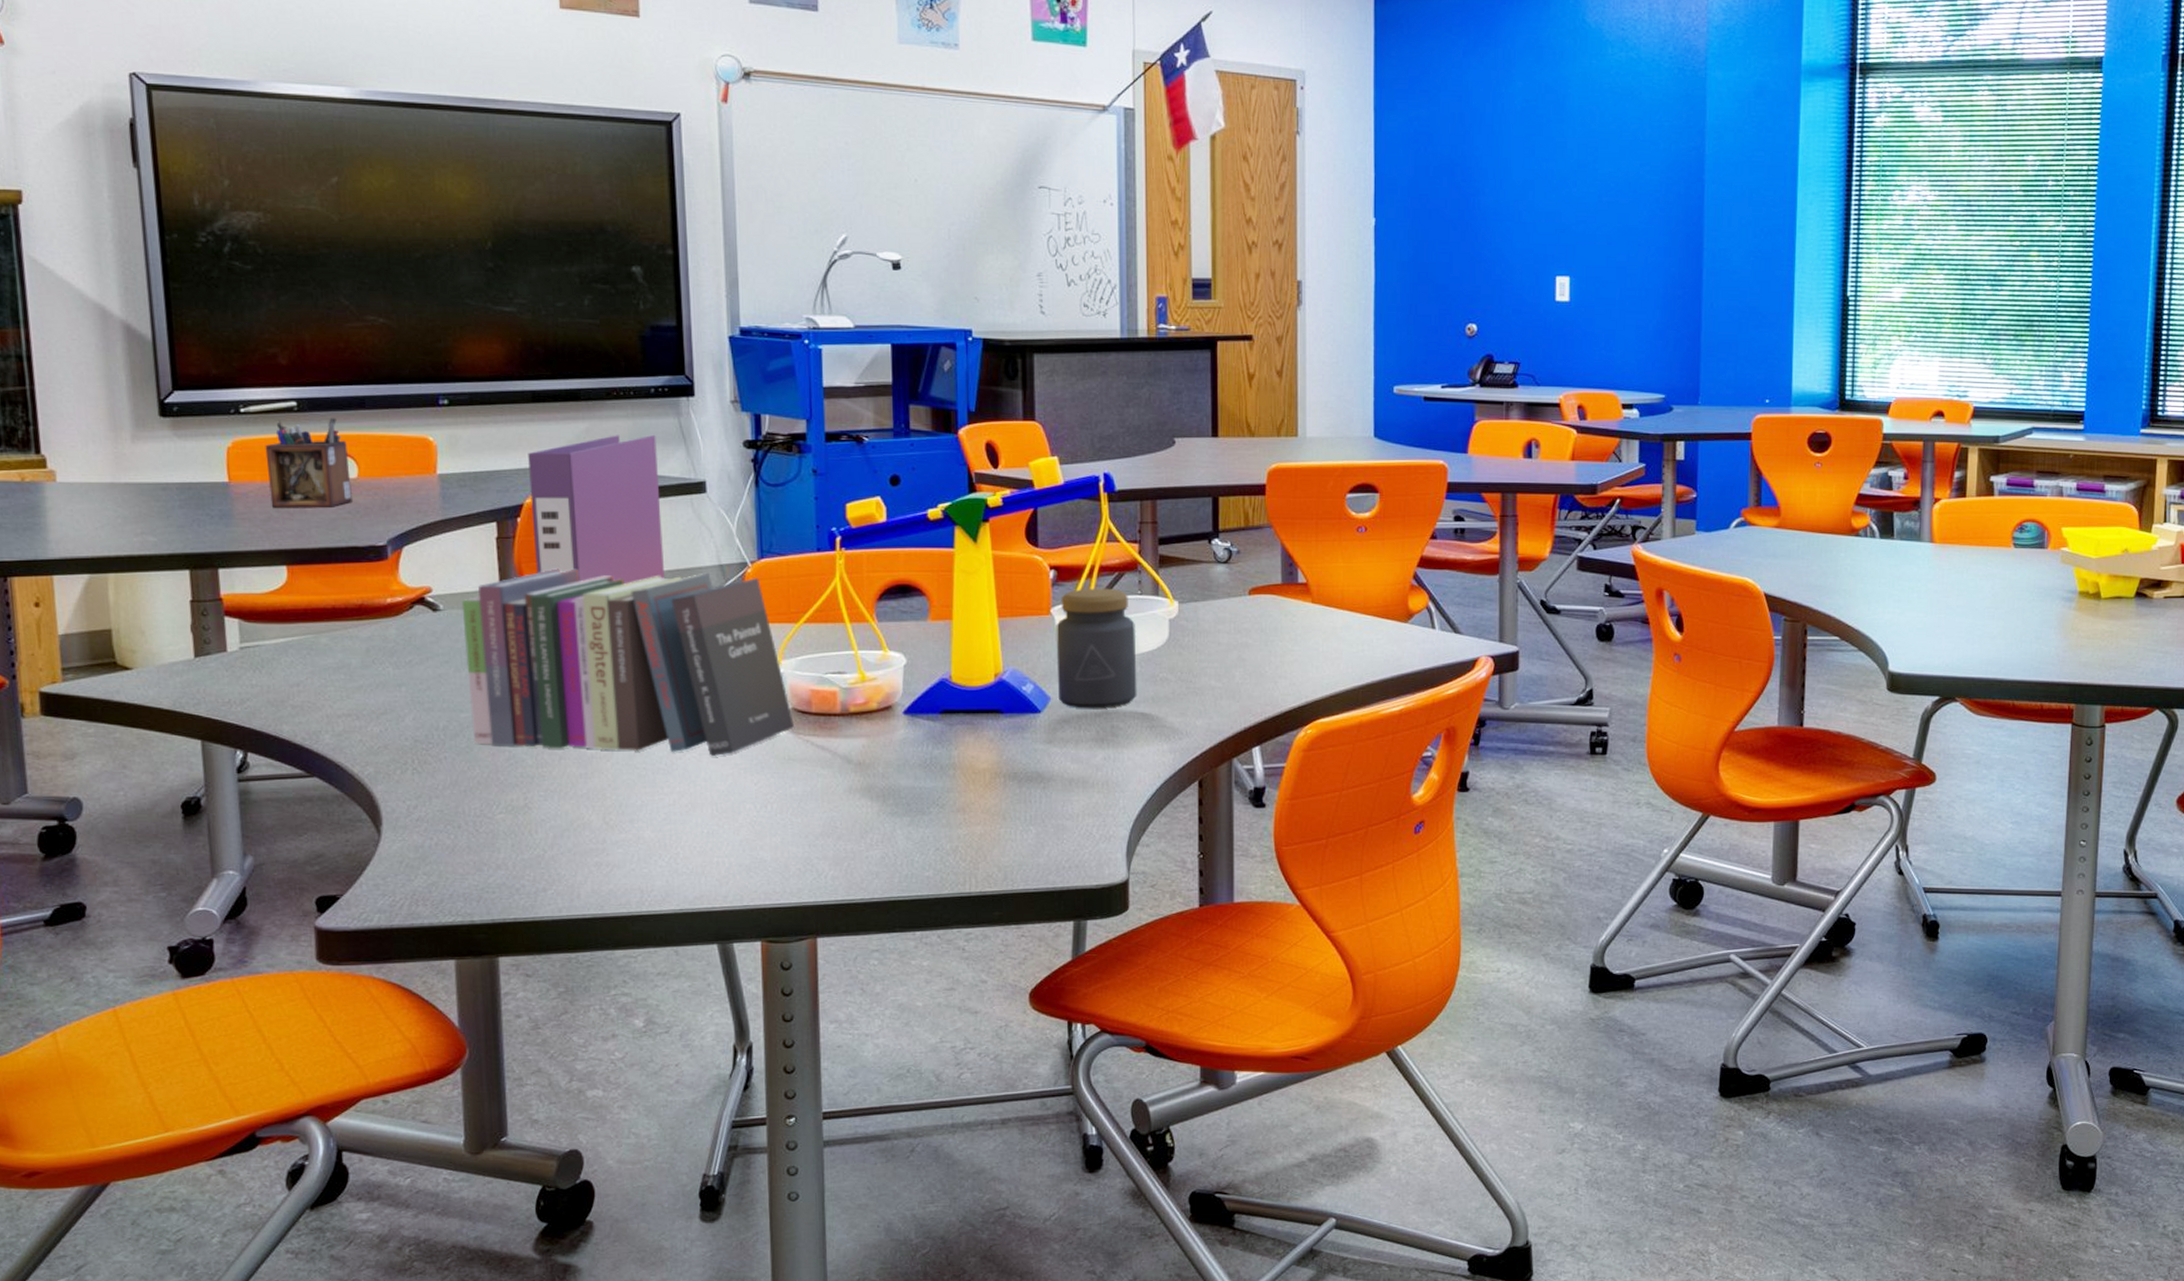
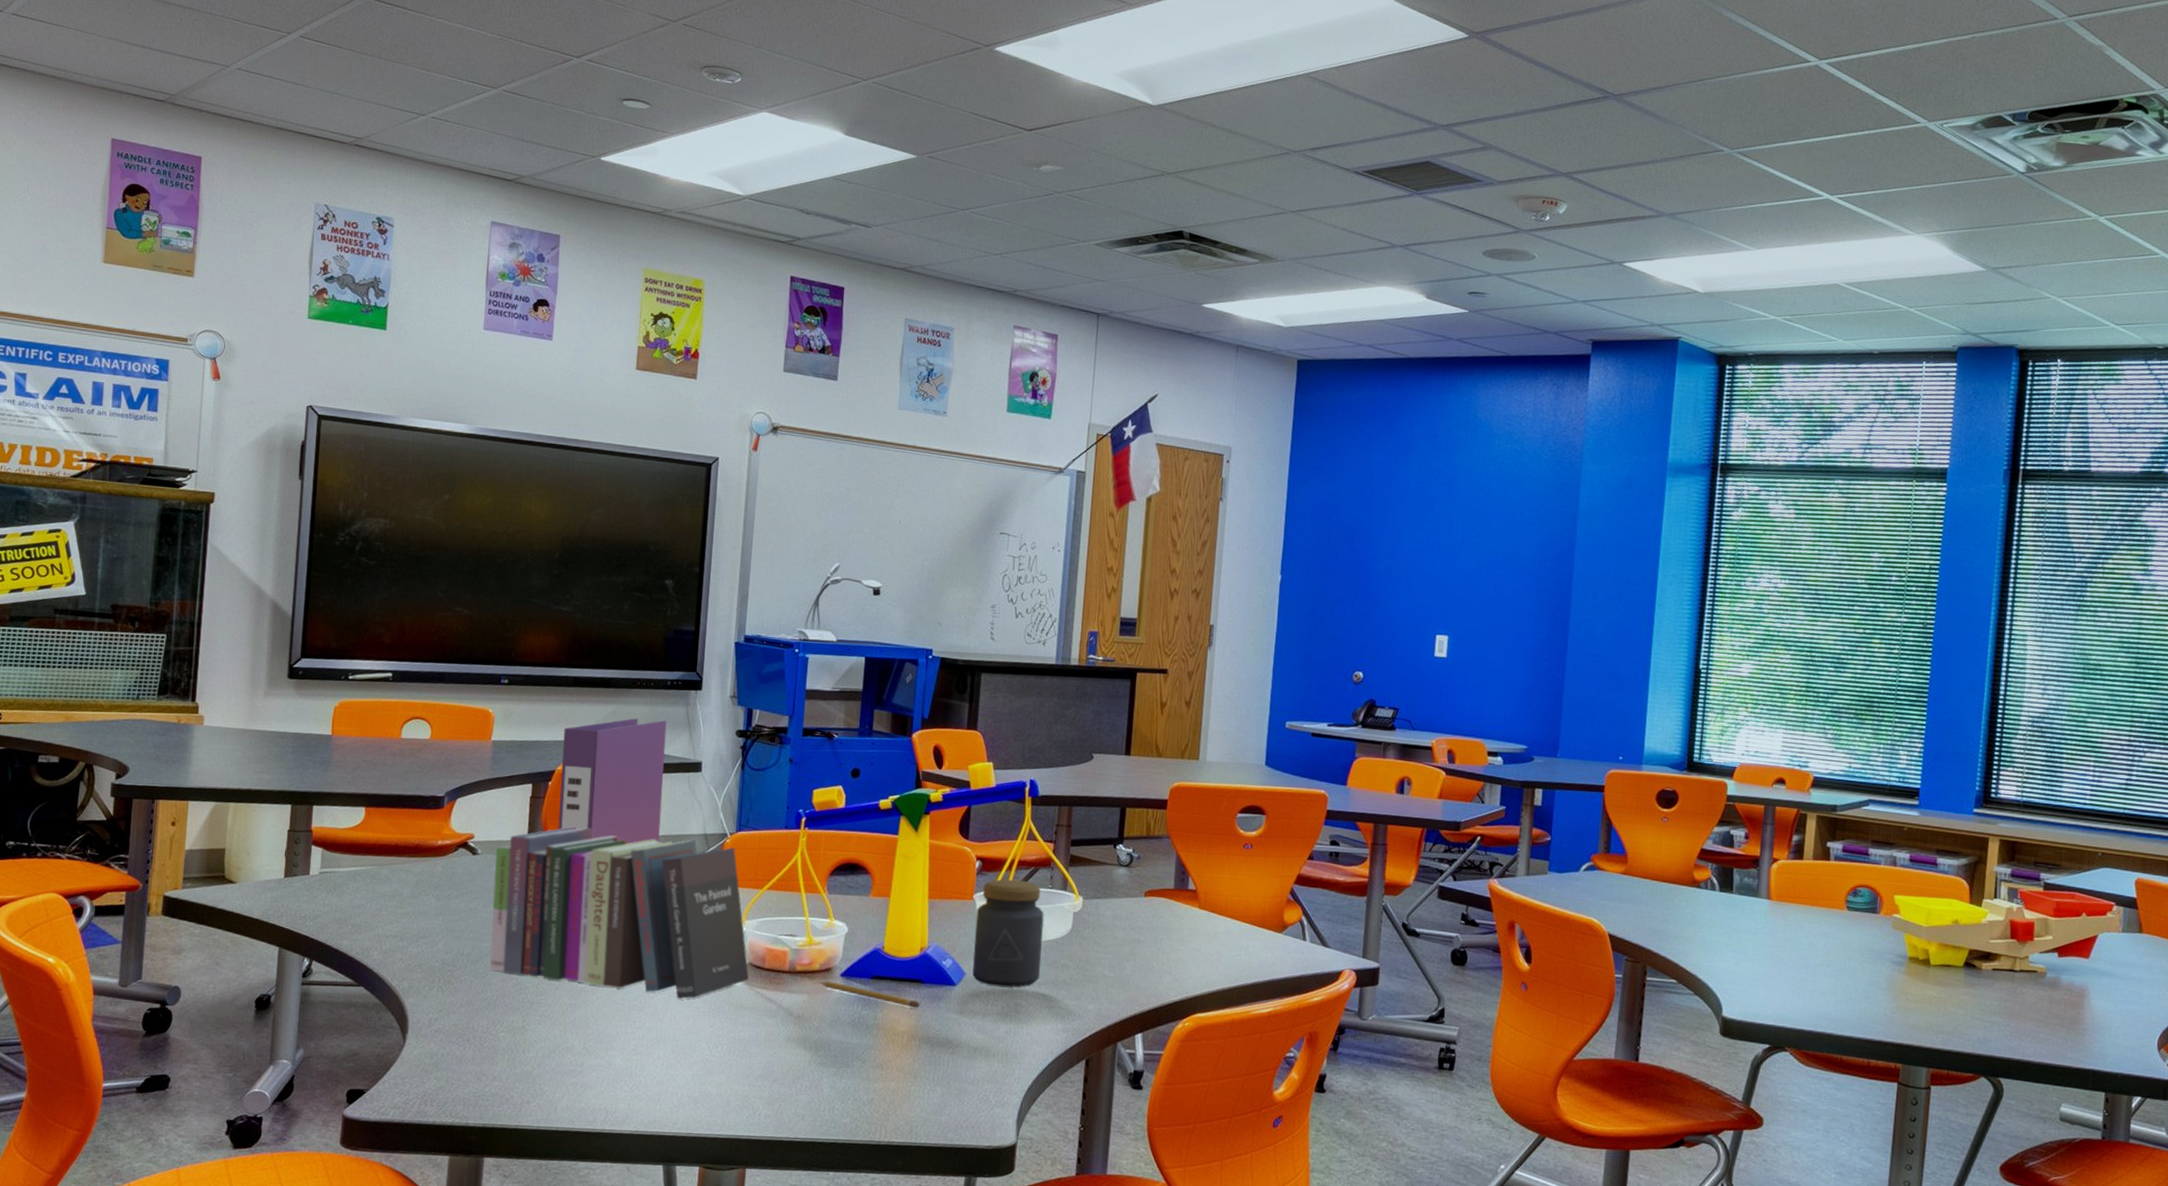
desk organizer: present [265,418,352,509] -> none [361,687,426,763]
pencil: none [878,720,1001,742] -> present [819,981,920,1009]

